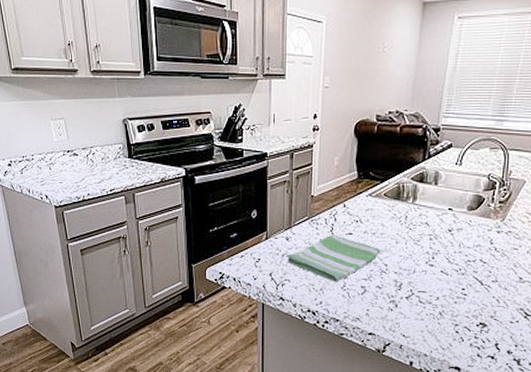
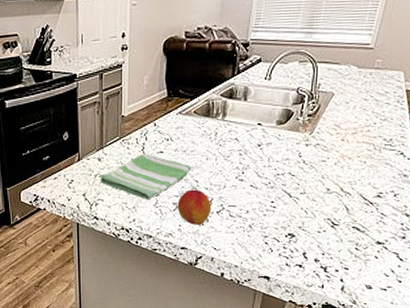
peach: none [365,273,401,310] -> present [177,189,212,225]

